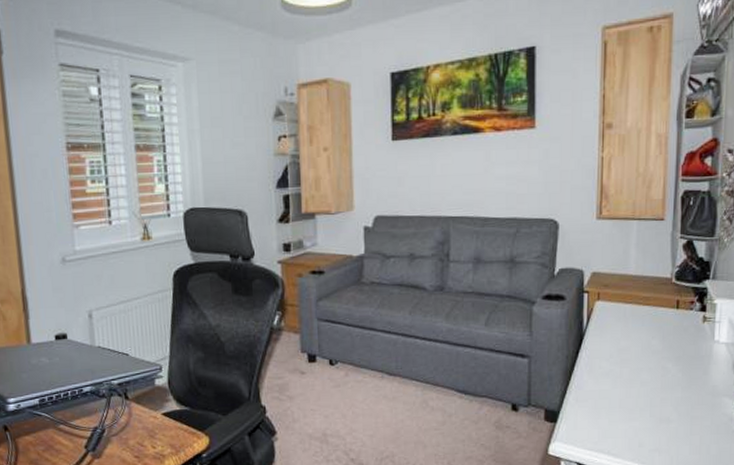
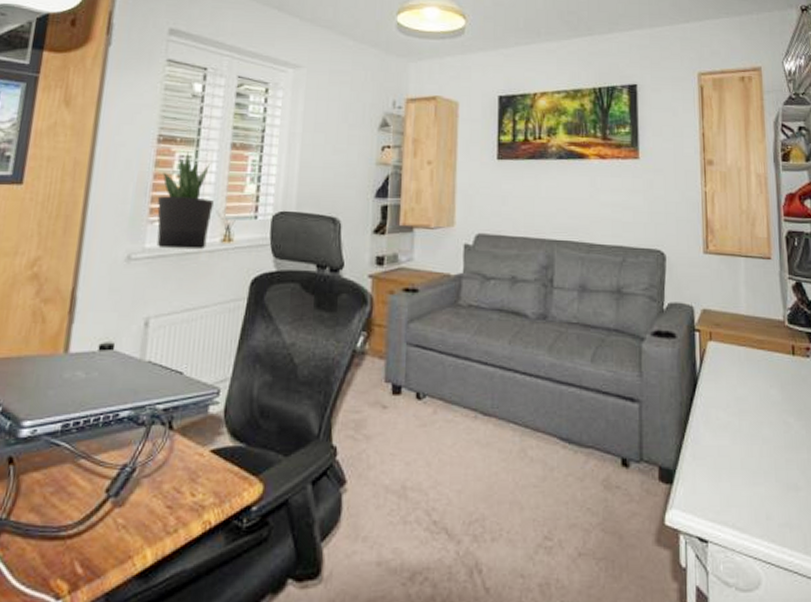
planter: none [77,157,129,250] -> present [156,151,214,250]

